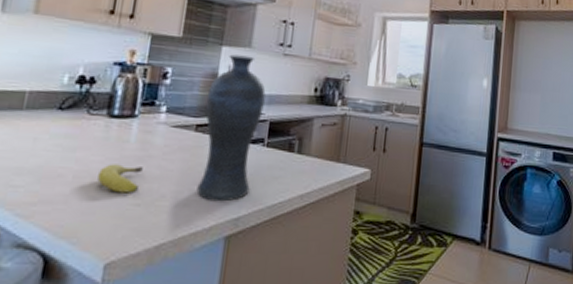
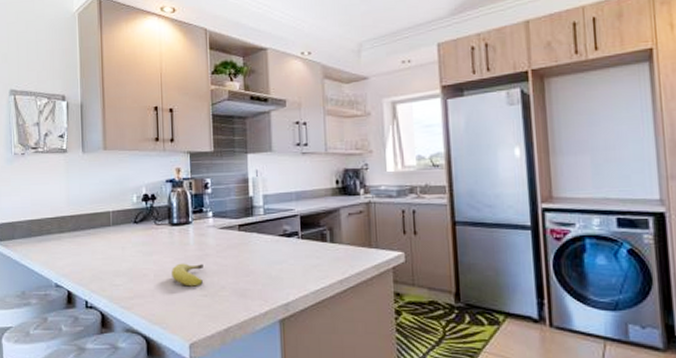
vase: present [196,54,266,202] -> none [242,159,293,290]

